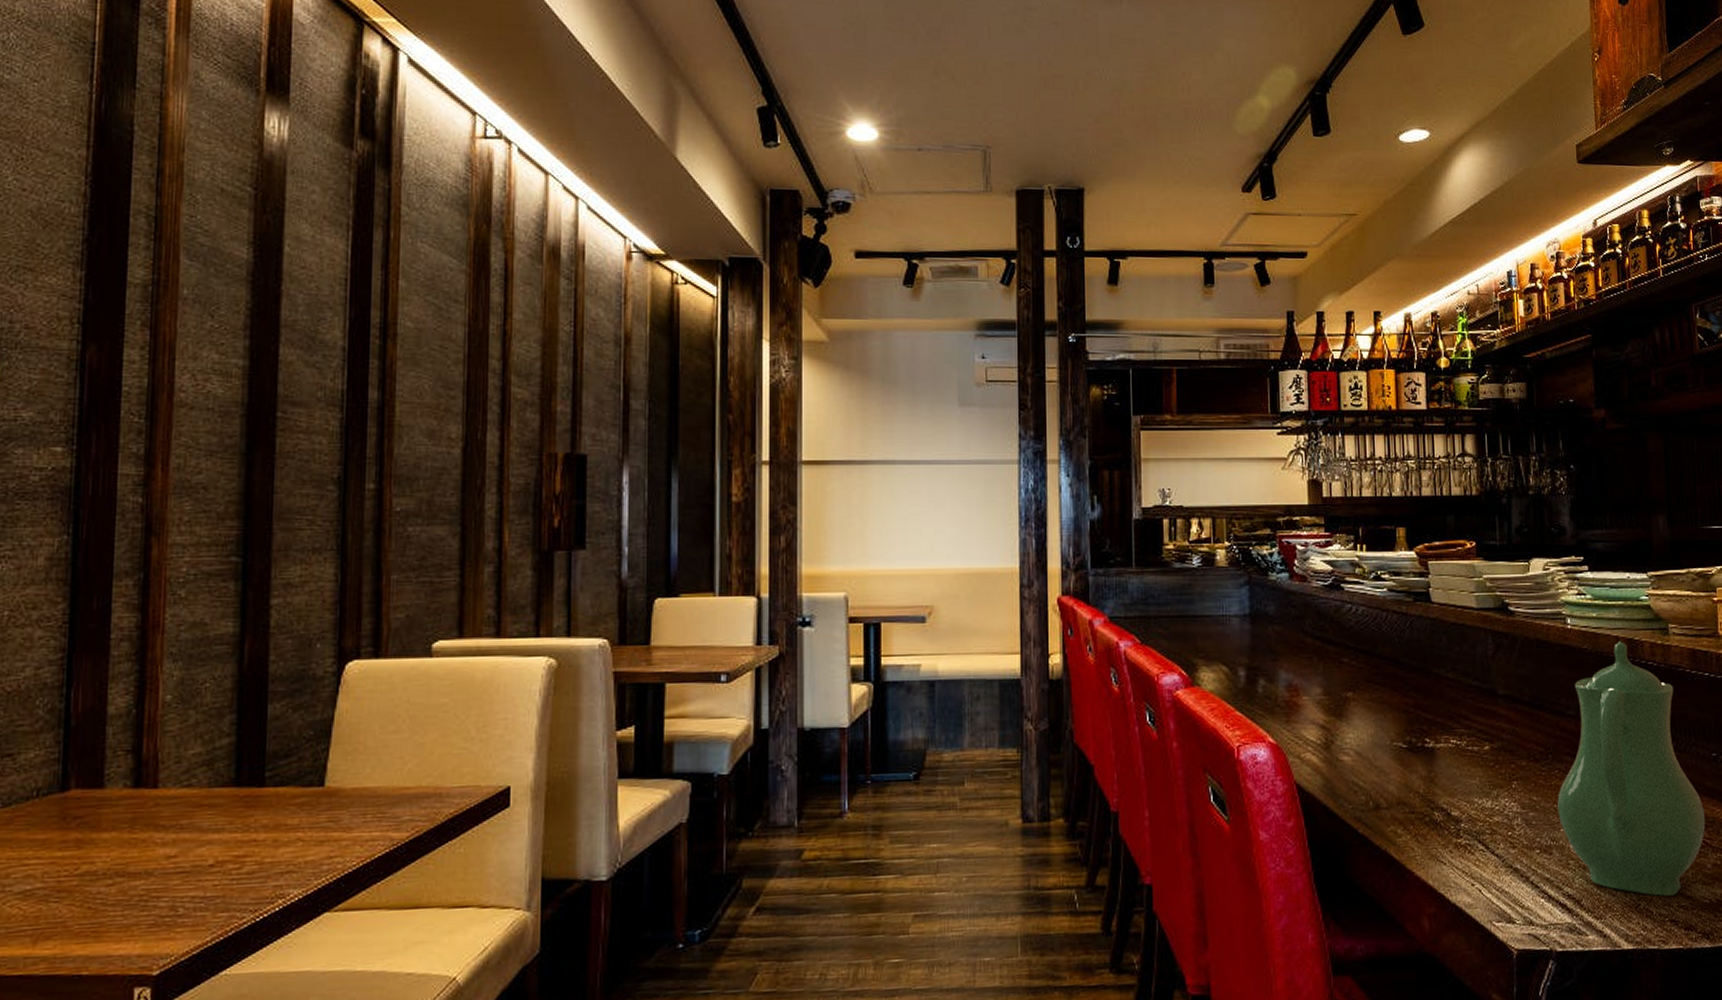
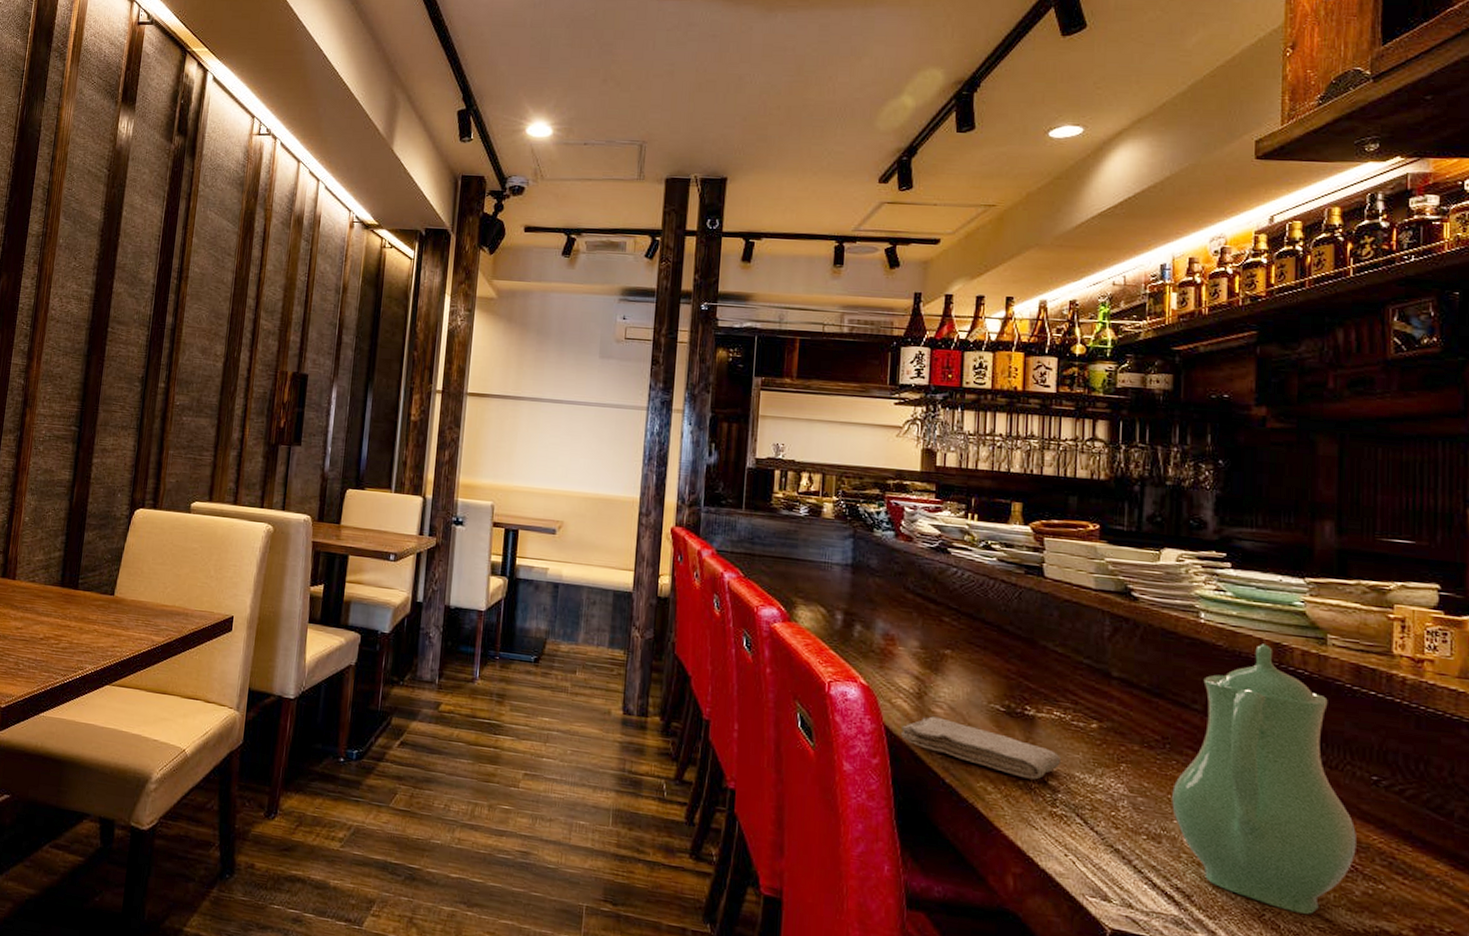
washcloth: none [1313,765,1460,814] -> present [901,716,1060,780]

